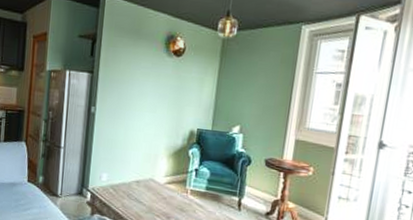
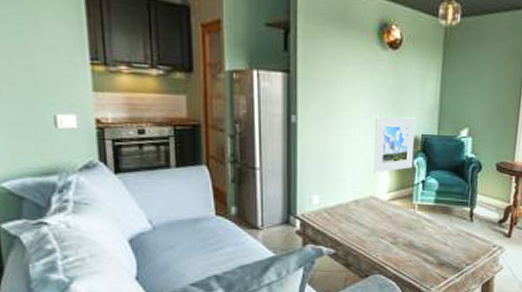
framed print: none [154,111,192,159] -> present [373,117,415,173]

